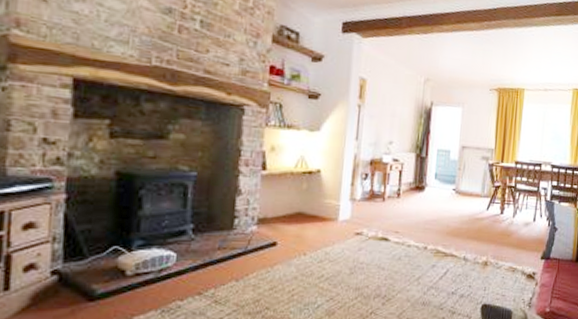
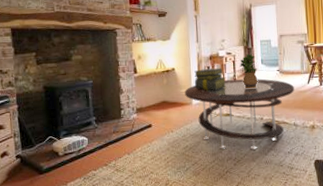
coffee table: none [330,193,470,286] -> present [185,78,294,150]
stack of books: none [344,175,388,205] -> present [194,68,227,91]
potted plant: none [407,163,429,209] -> present [240,53,258,89]

